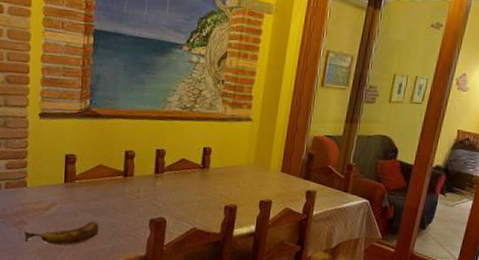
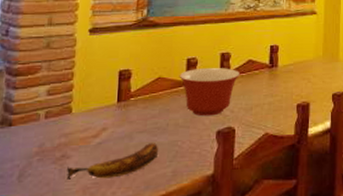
mixing bowl: none [118,161,174,206] -> present [179,67,241,116]

